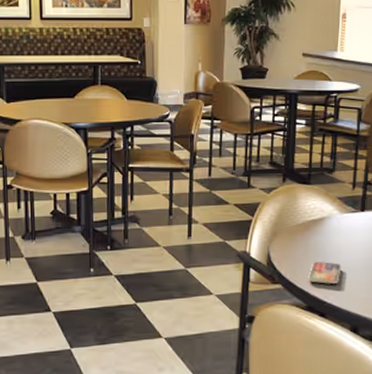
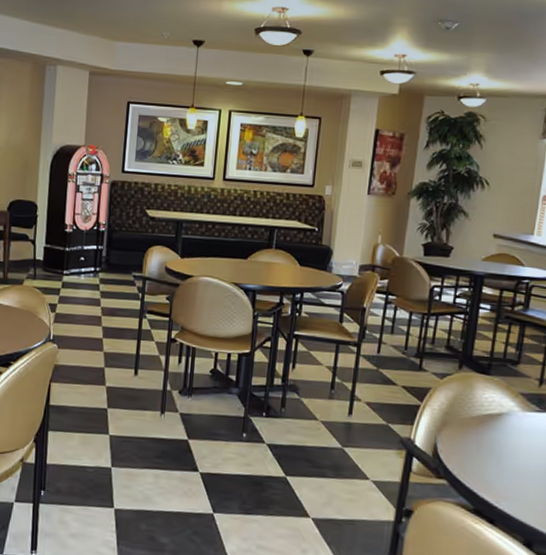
smartphone: present [308,262,342,285] -> none [478,461,519,490]

